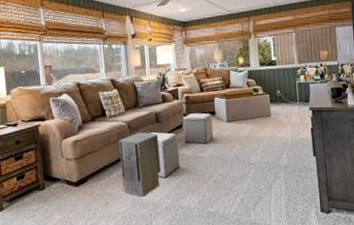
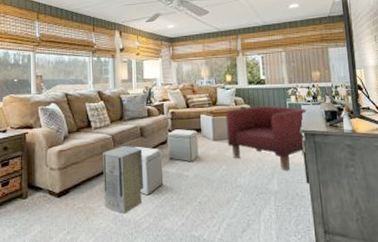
armchair: none [238,86,317,147] -> present [225,105,309,171]

